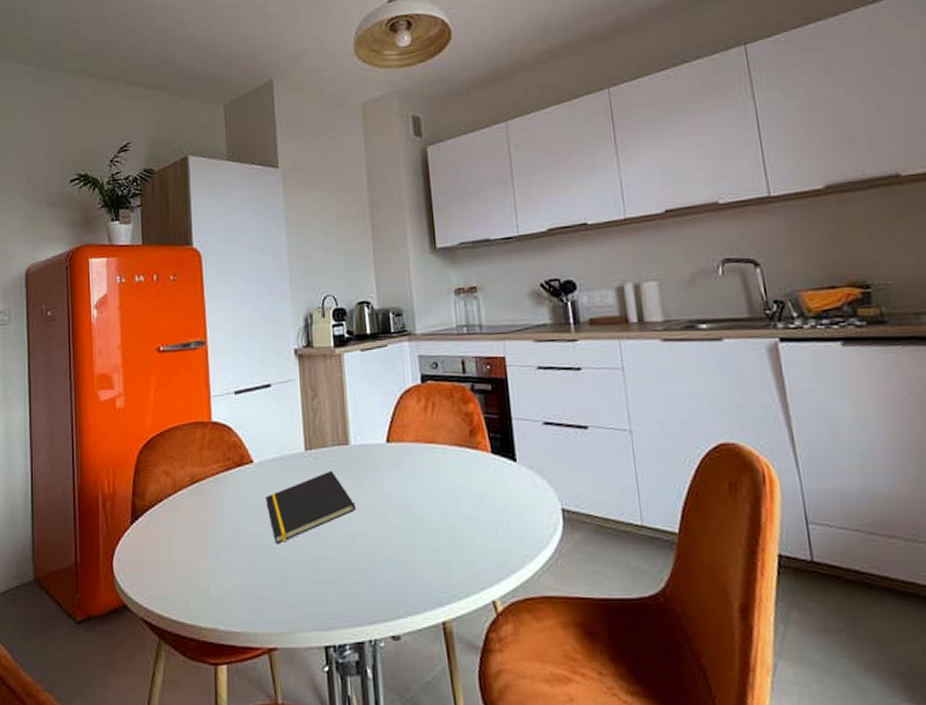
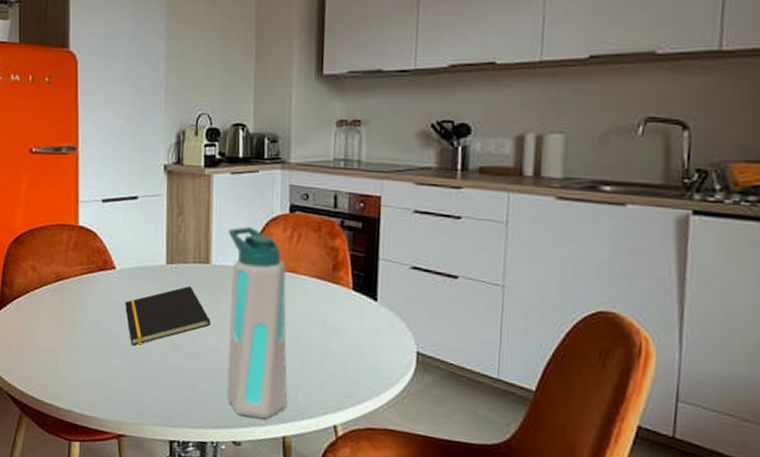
water bottle: none [363,402,442,606] -> present [227,227,287,419]

